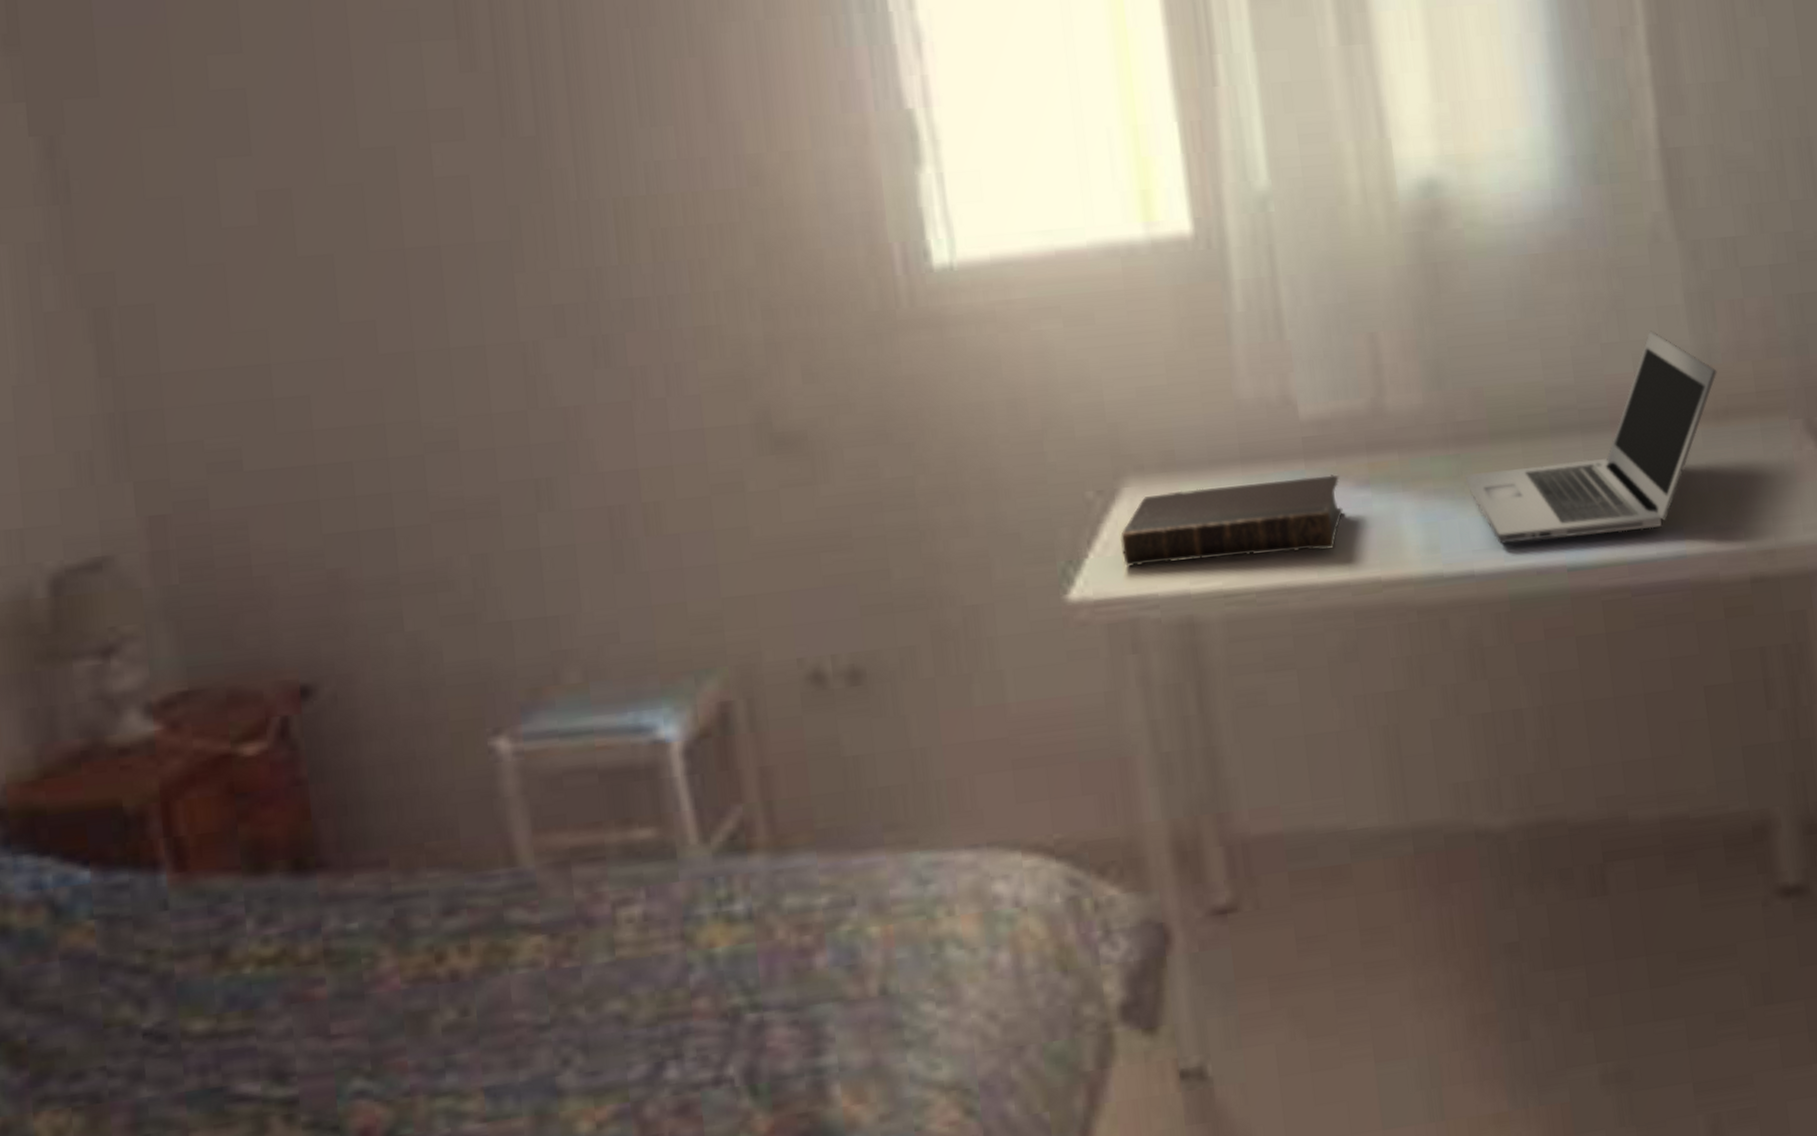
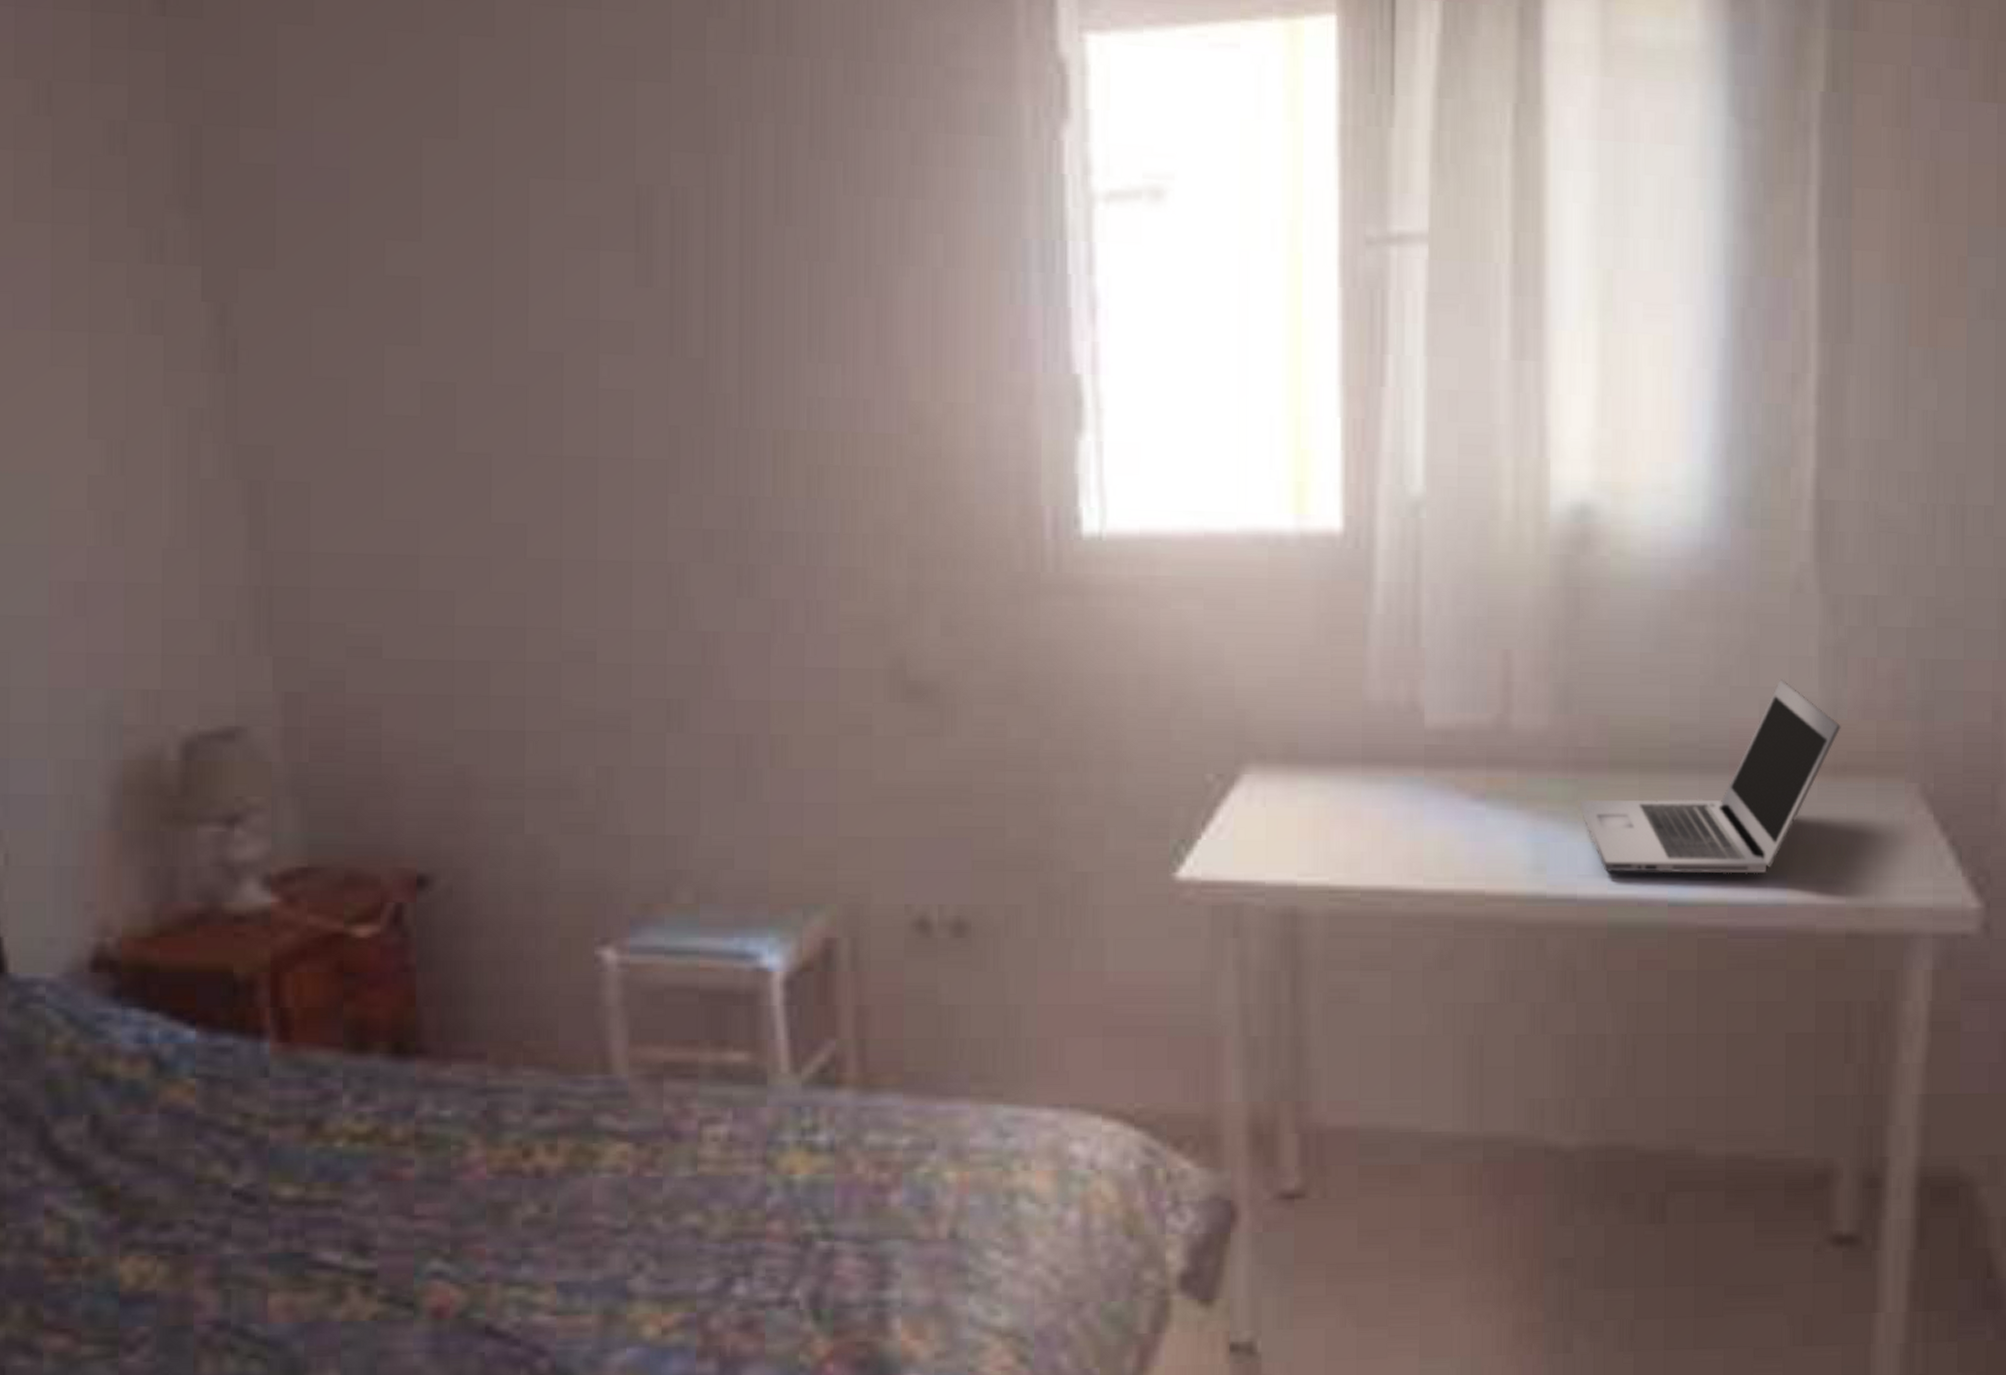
book: present [1120,475,1343,567] -> none [1235,783,1456,858]

